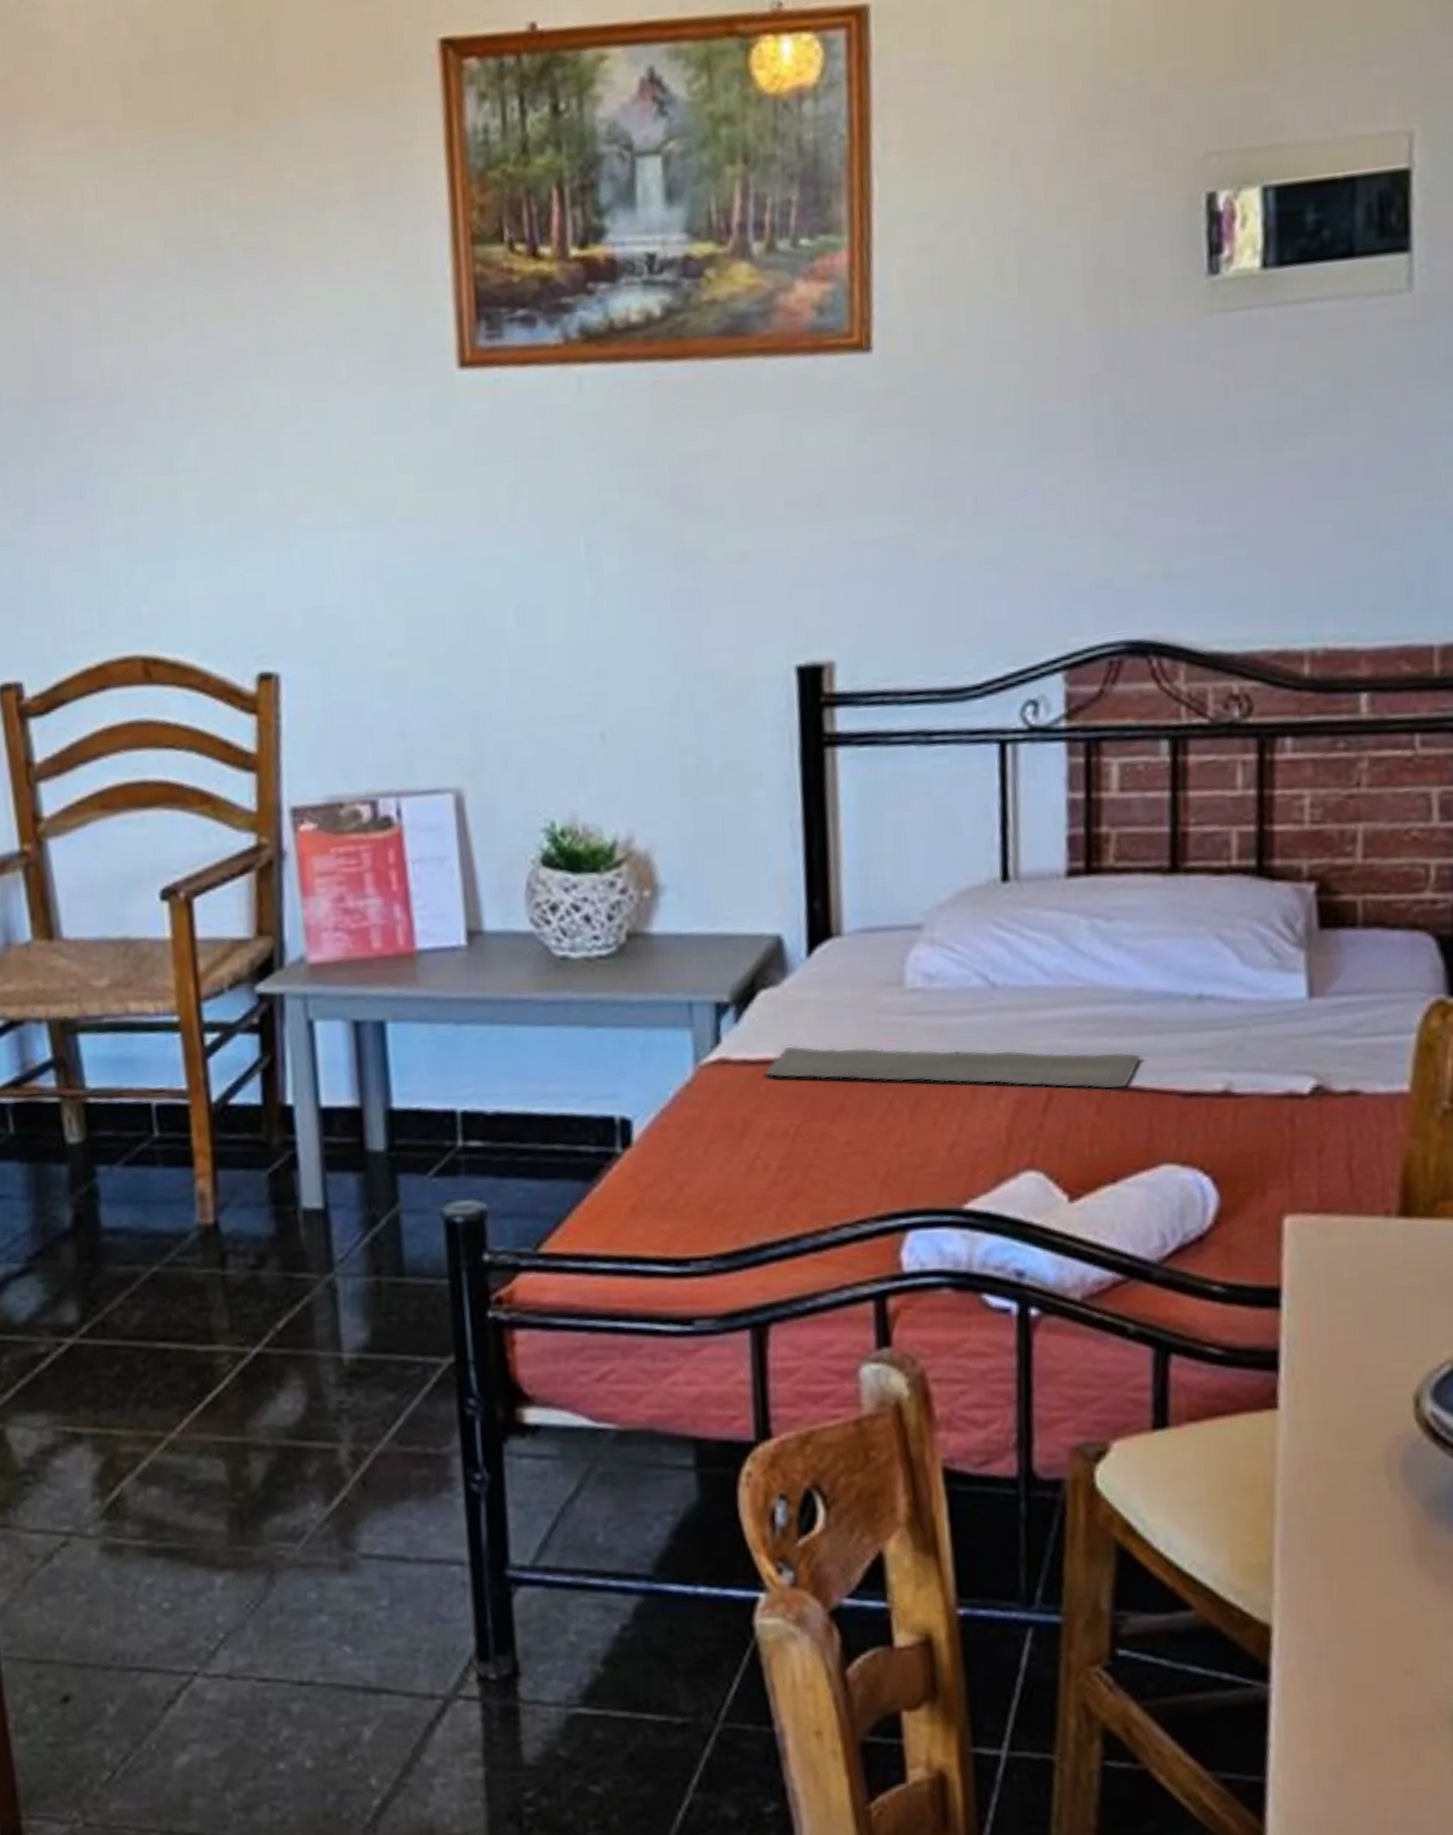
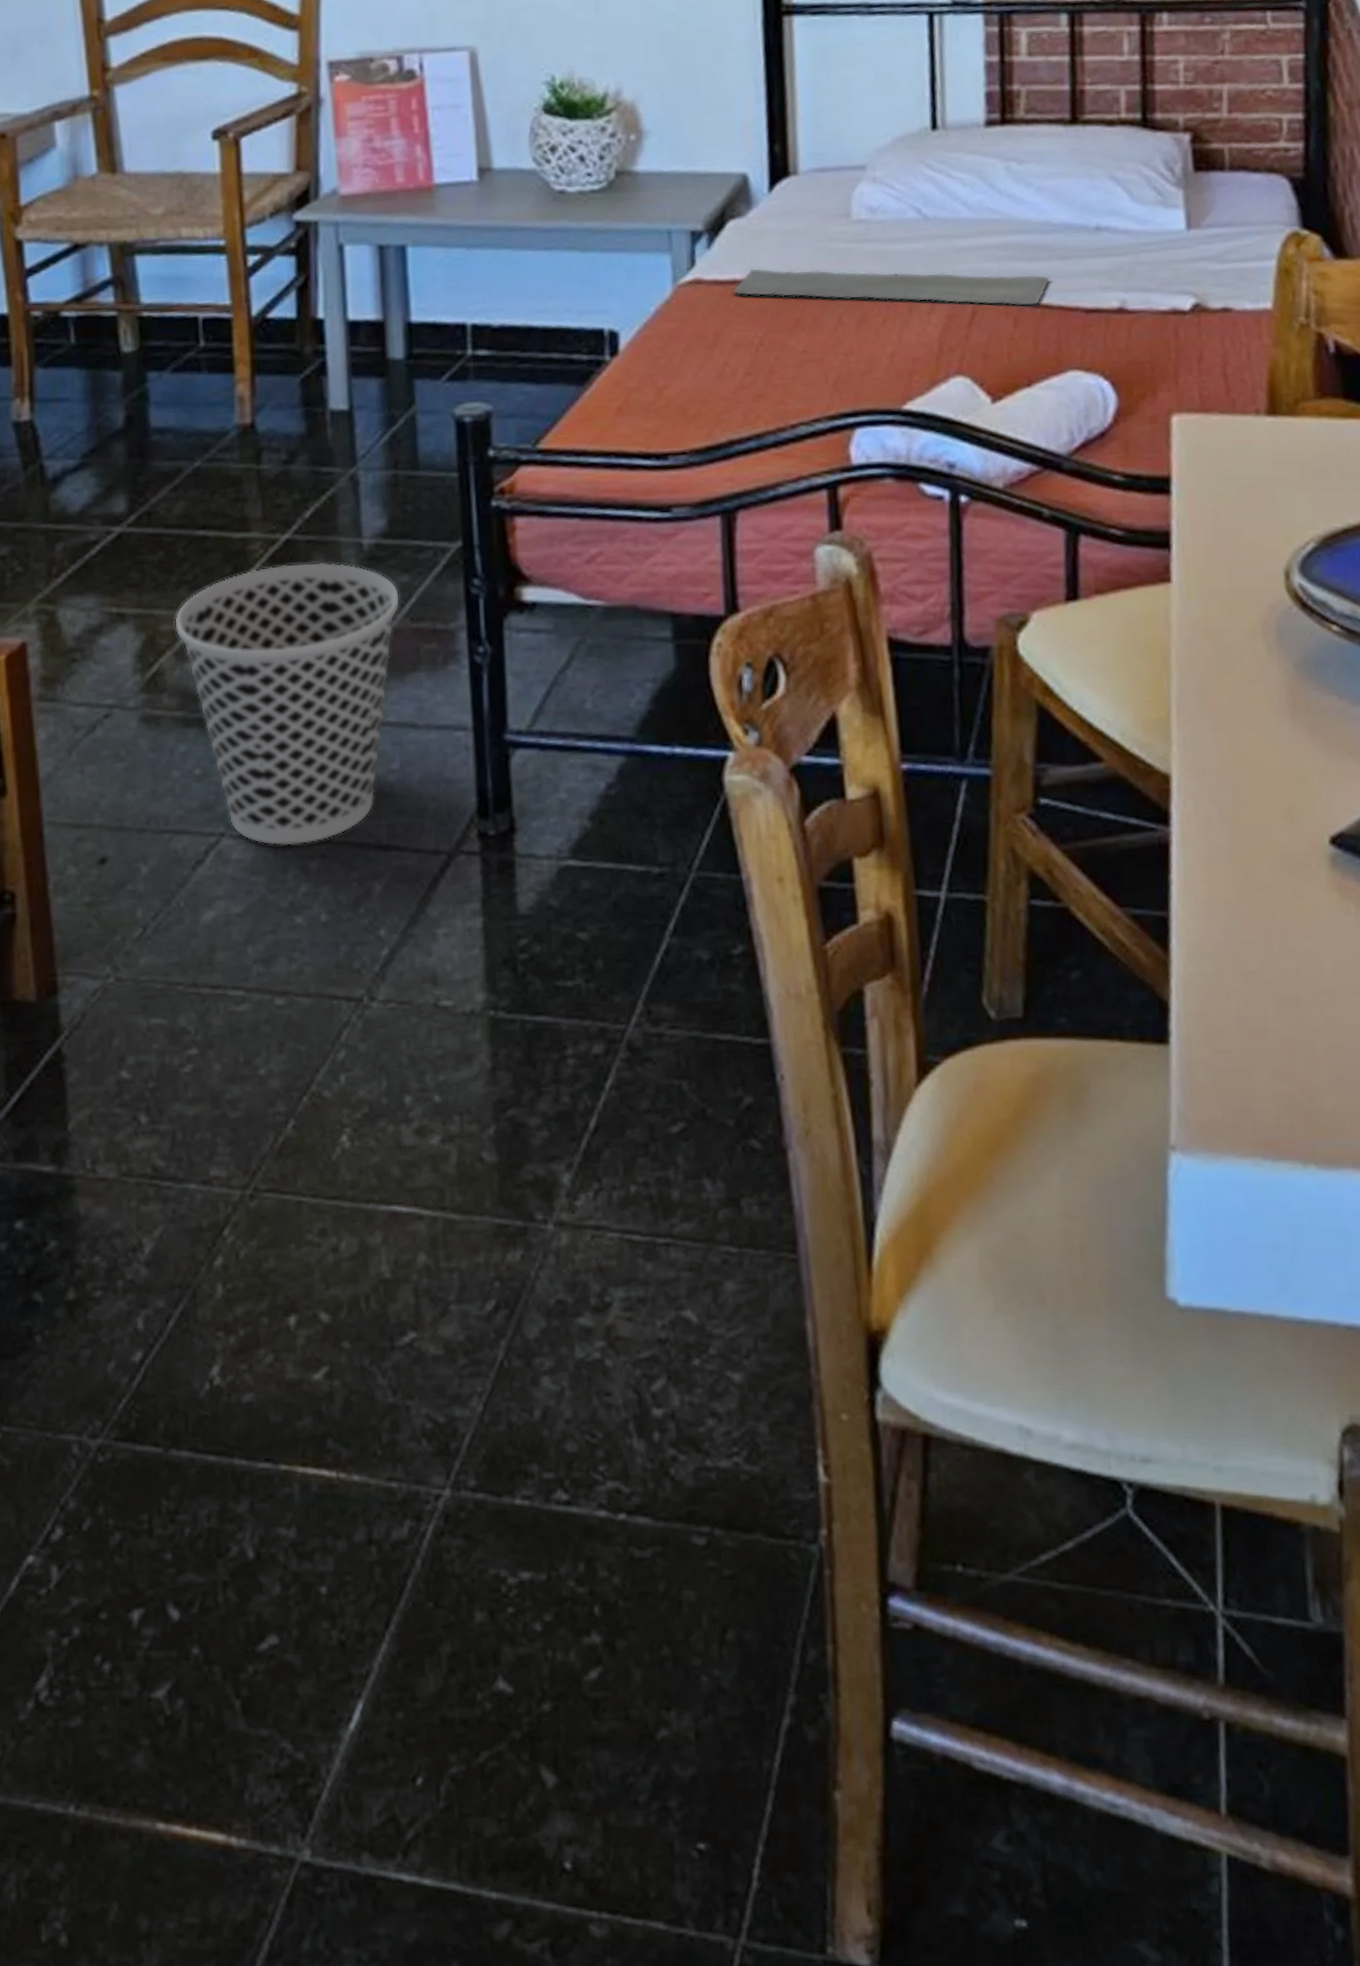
wastebasket: none [135,1378,386,1687] -> present [174,562,400,846]

